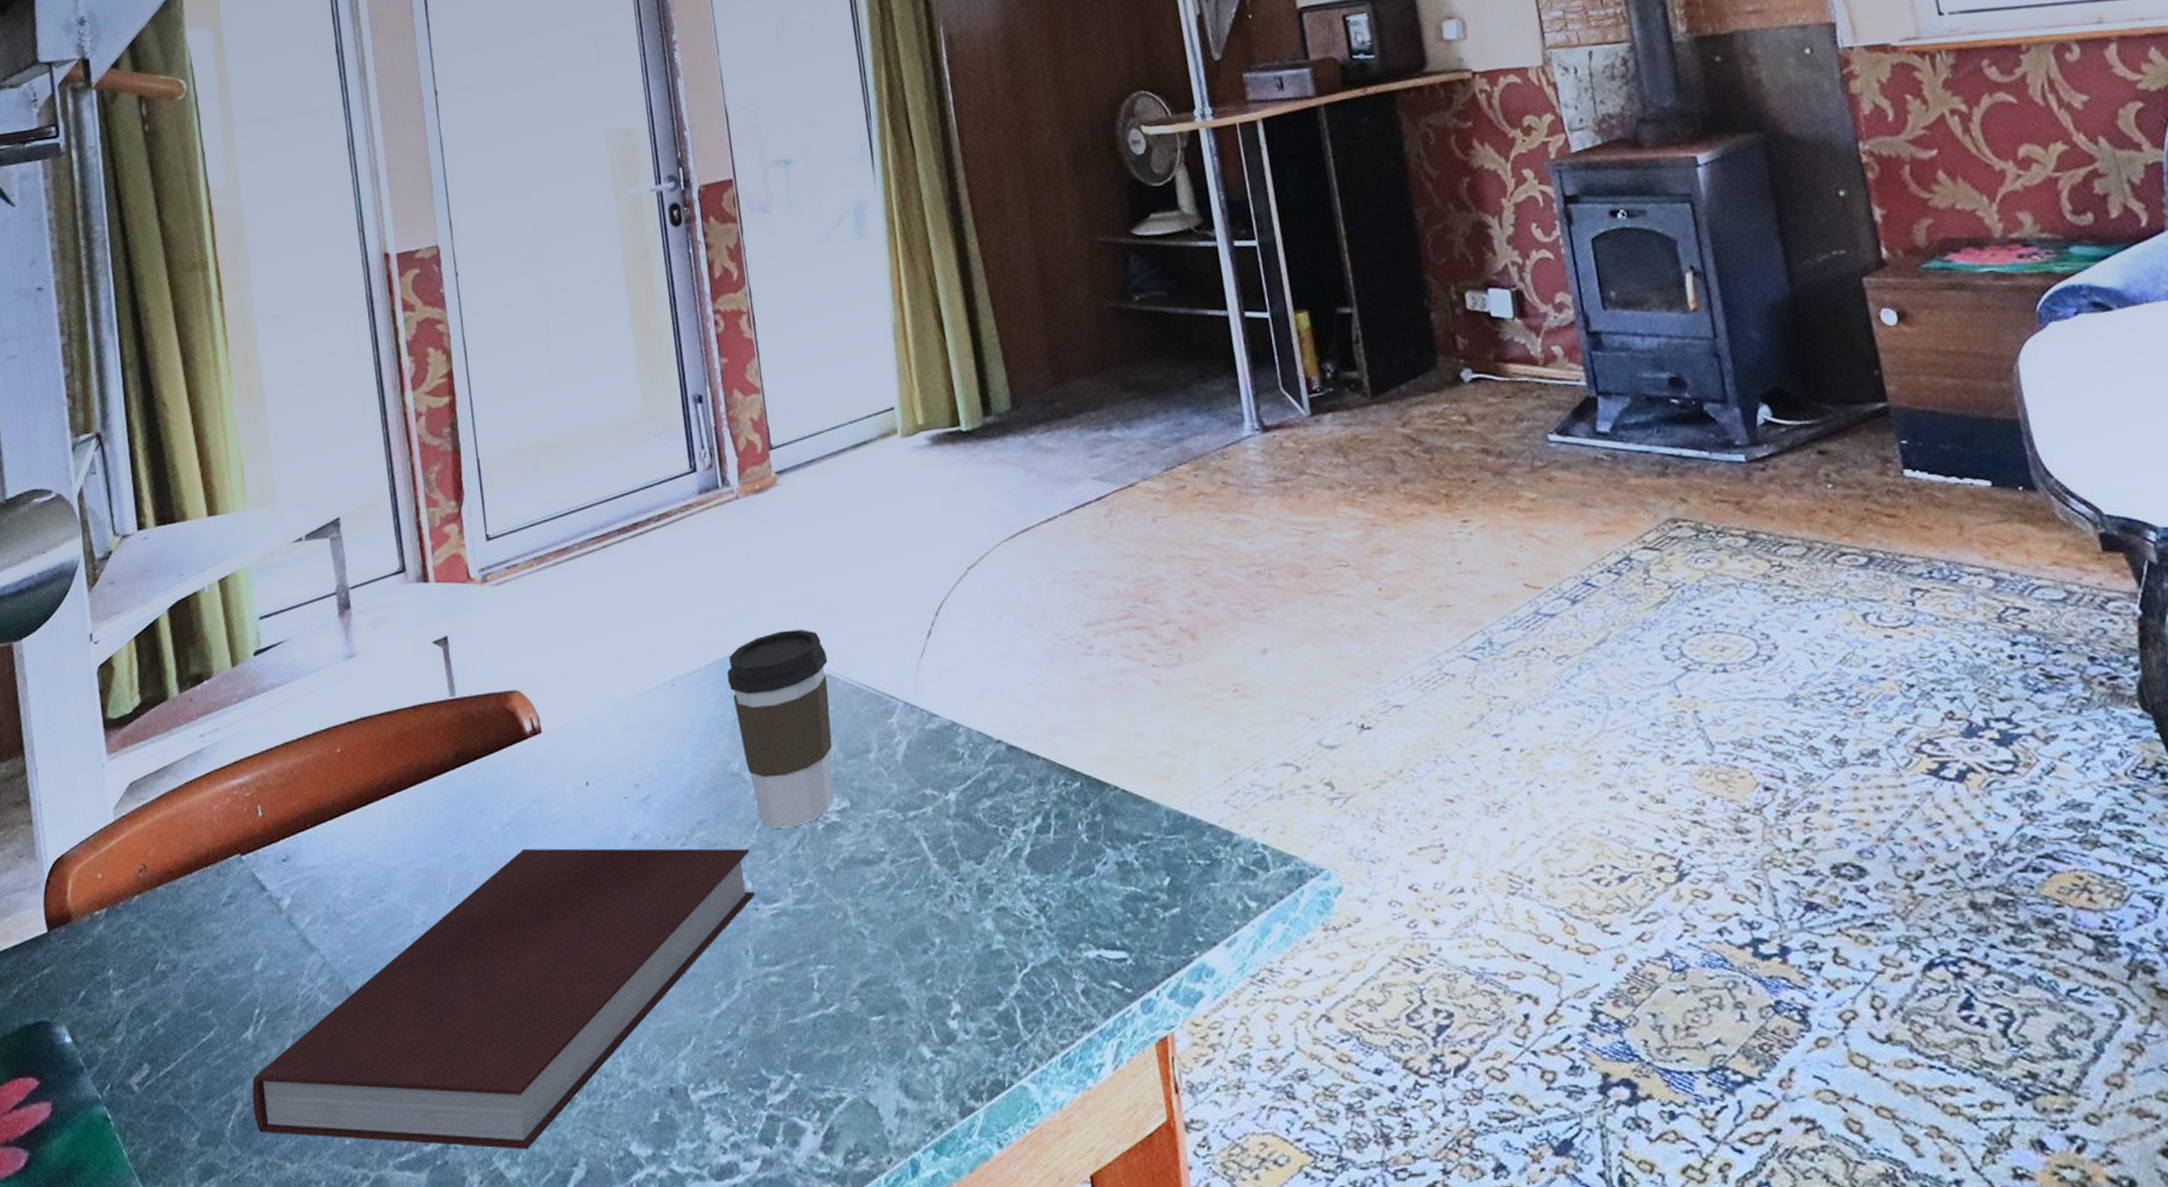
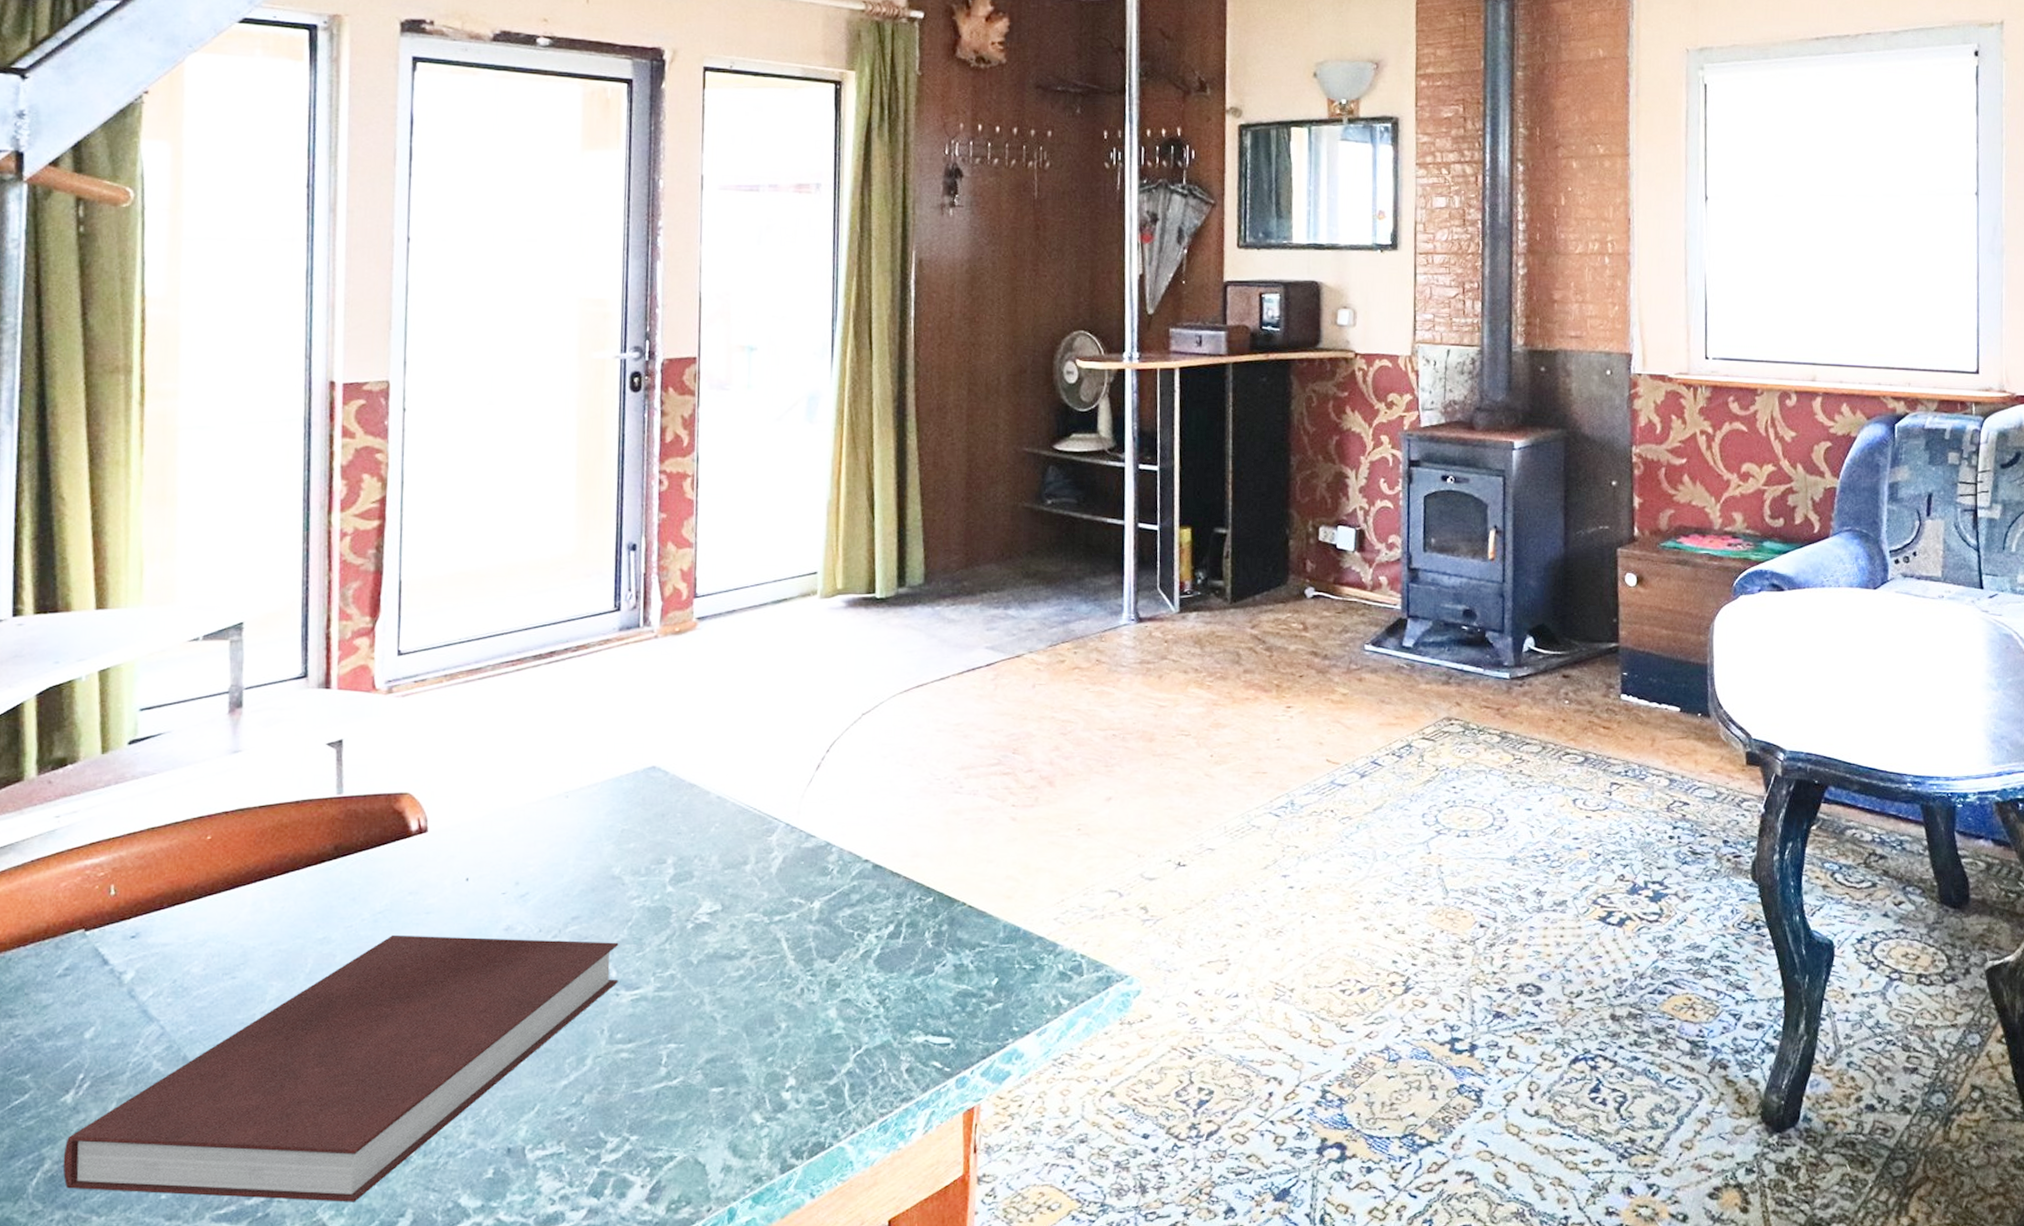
coffee cup: present [726,629,834,828] -> none [621,756,721,926]

